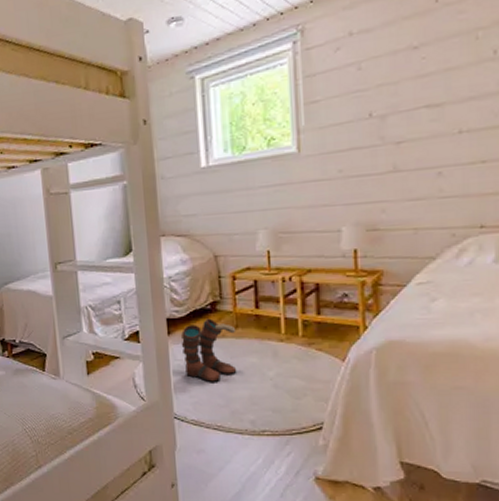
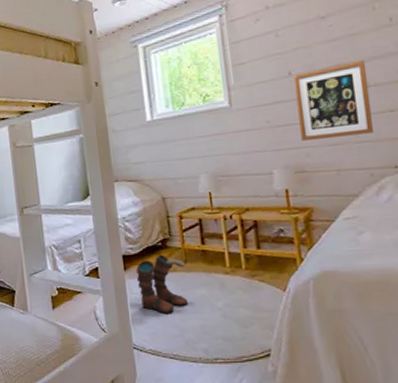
wall art: none [374,100,461,194] -> present [293,59,373,141]

